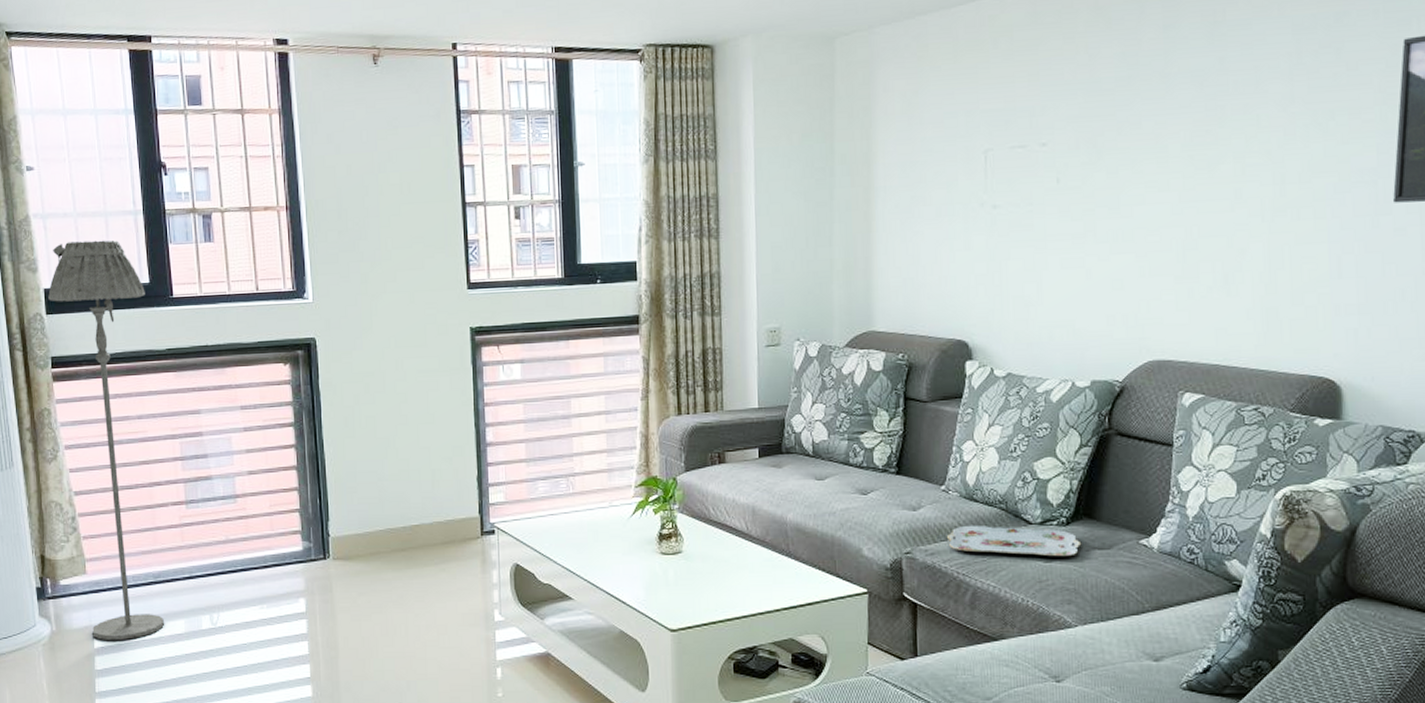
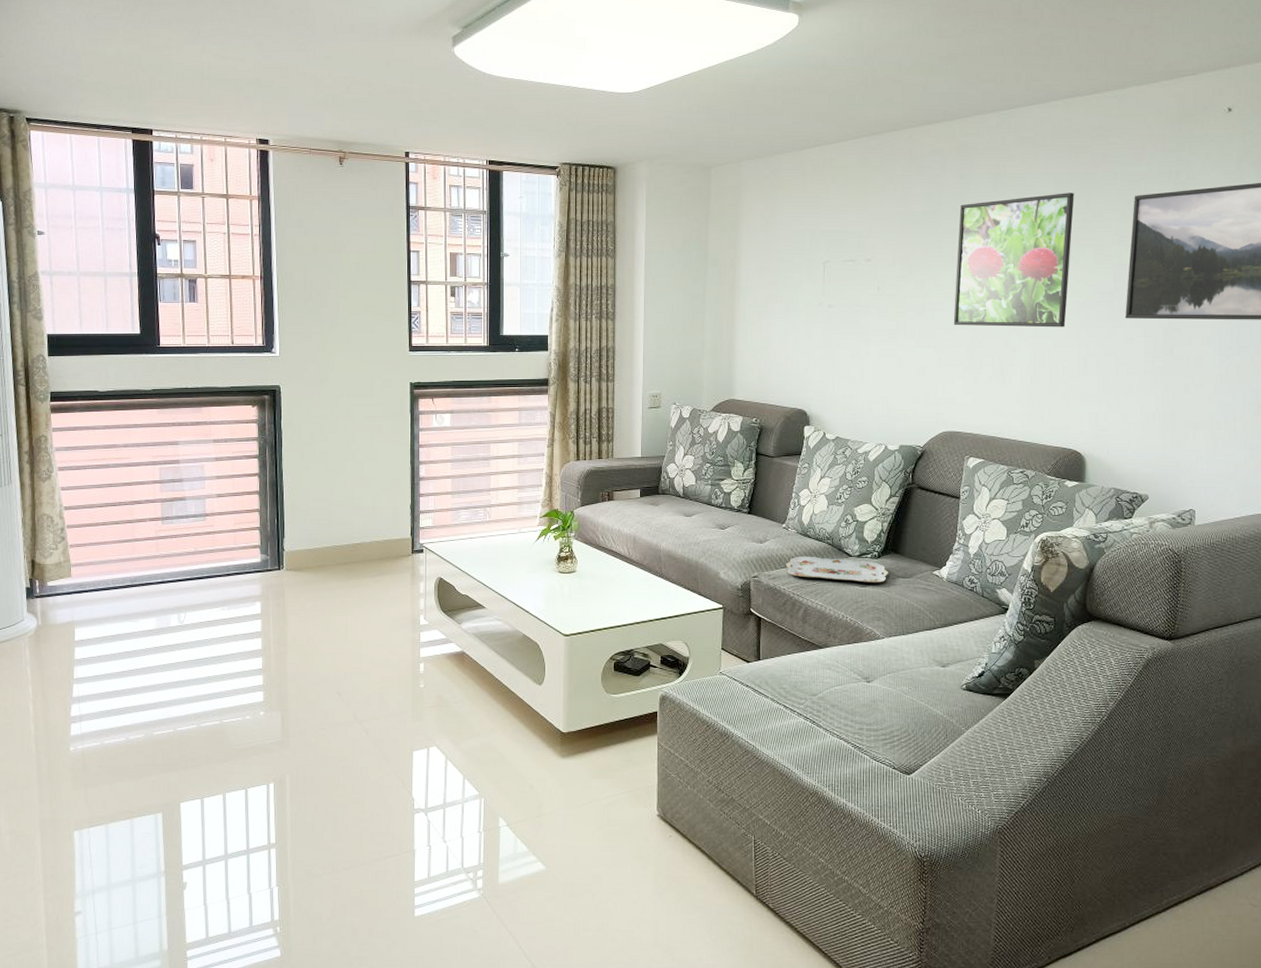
floor lamp: present [48,240,164,640] -> none [51,296,137,634]
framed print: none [1158,40,1320,224] -> present [953,193,1074,328]

